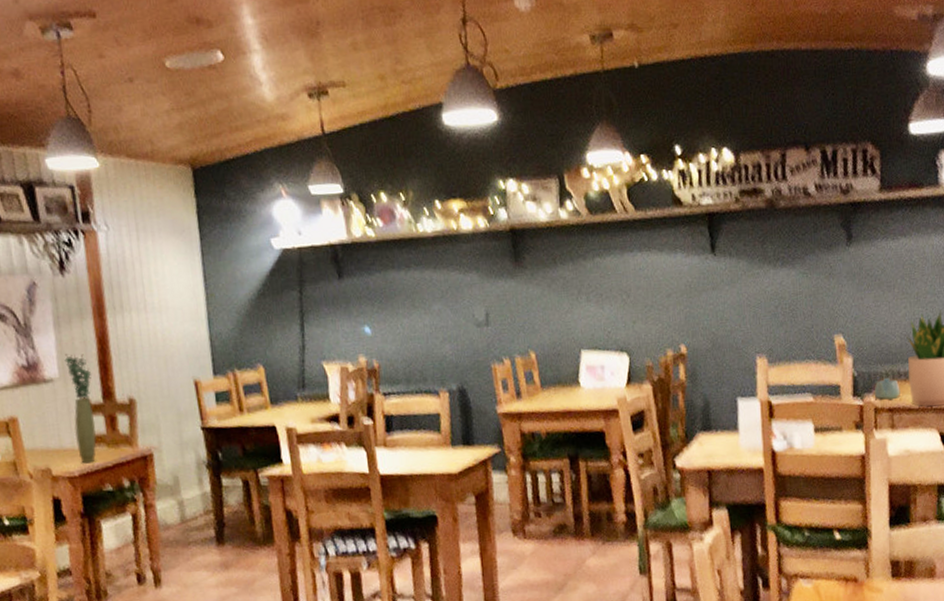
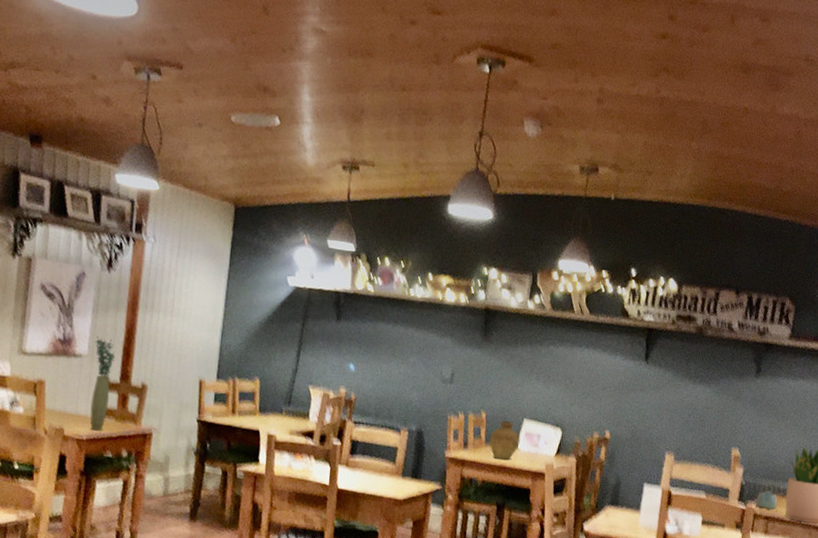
vase: none [545,357,582,405] -> present [489,421,520,461]

